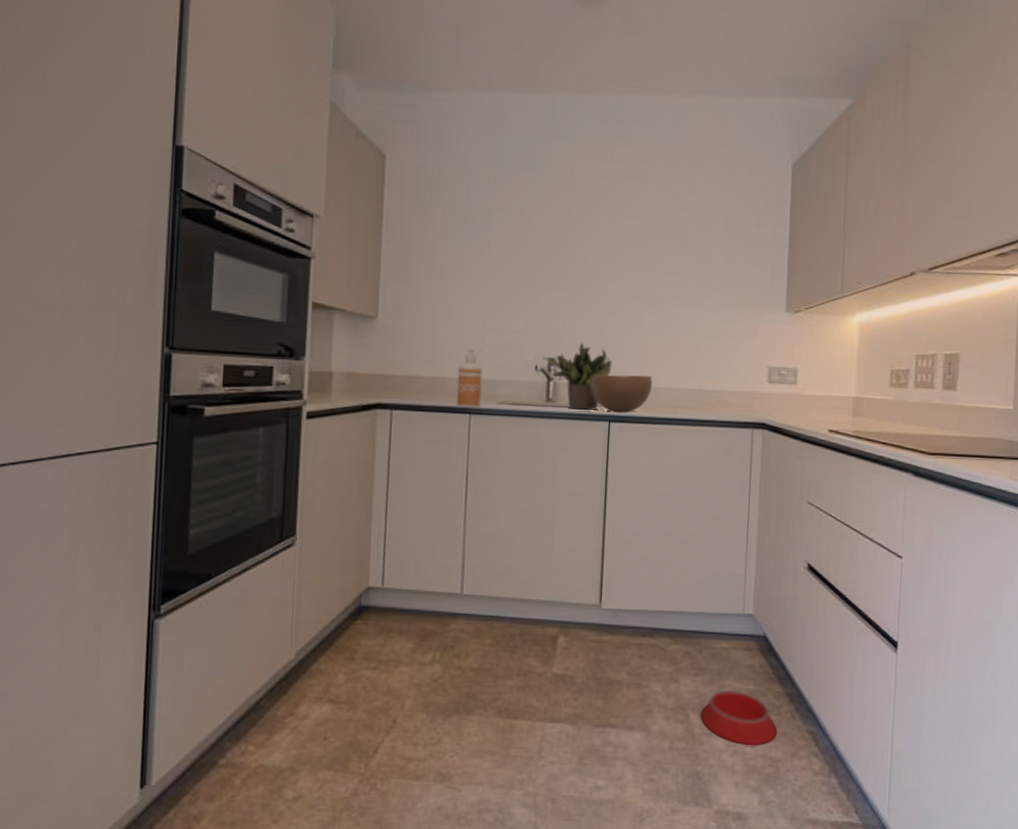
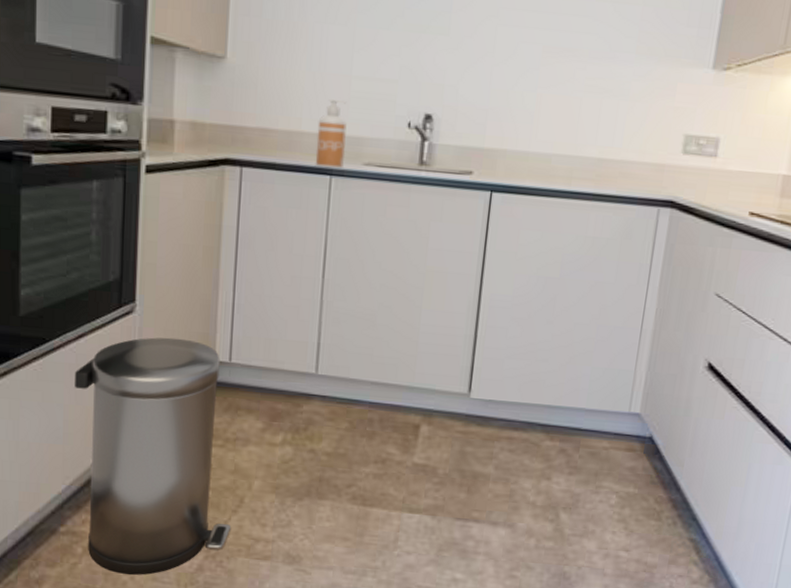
pedal bin: none [238,567,385,804] -> present [75,337,232,575]
potted plant: present [542,342,612,411] -> none [417,96,499,178]
bowl: present [590,375,652,414] -> none [471,136,545,183]
pet bowl: present [700,689,778,746] -> none [571,491,656,551]

